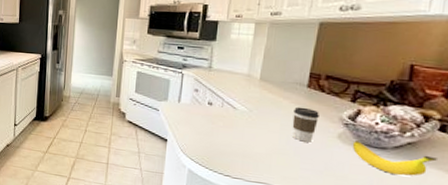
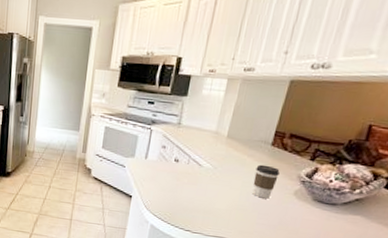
banana: present [352,140,439,176] -> none [306,197,381,230]

